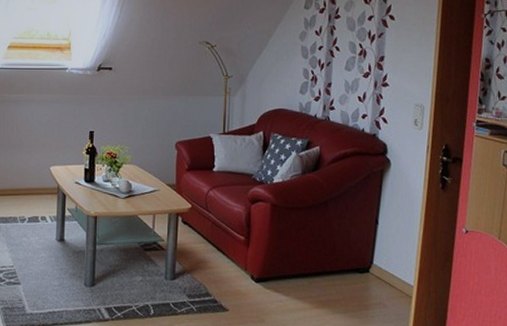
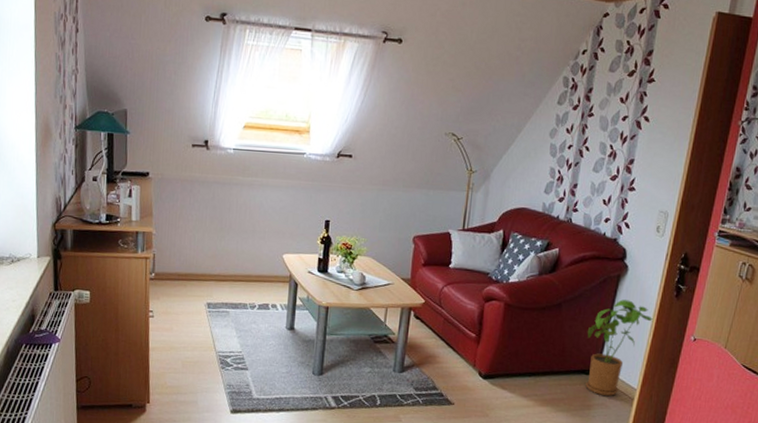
house plant: none [356,194,421,294] -> present [585,299,653,396]

